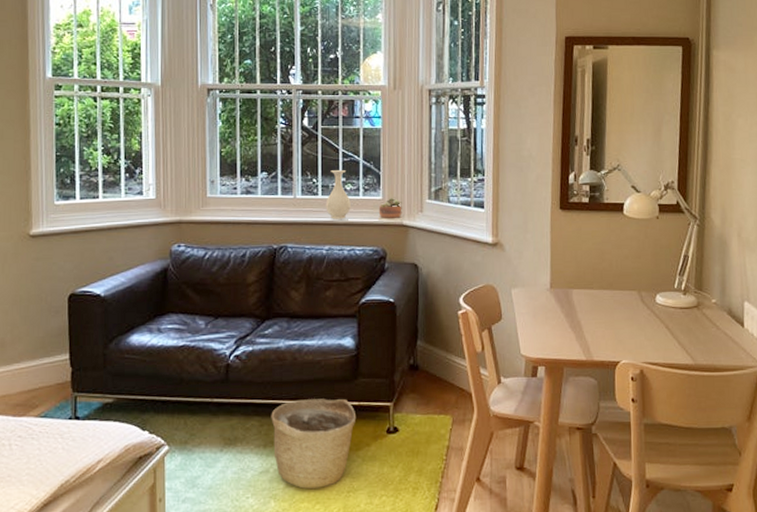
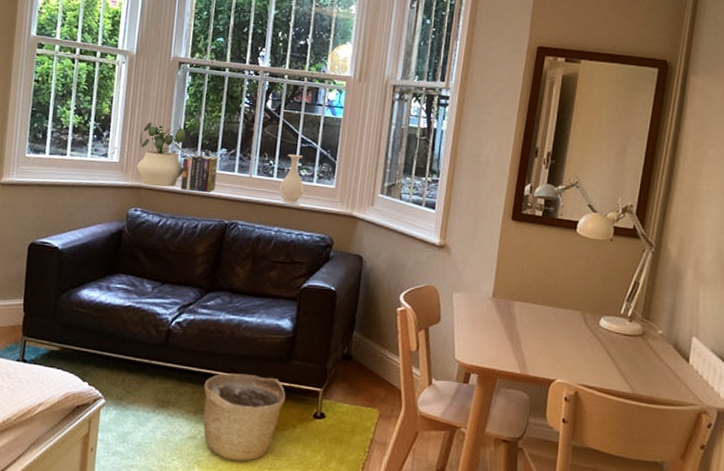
potted plant: none [175,152,225,218] -> present [136,122,186,187]
books: none [222,181,259,220] -> present [180,154,218,193]
succulent plant: present [377,197,404,221] -> none [328,187,354,212]

